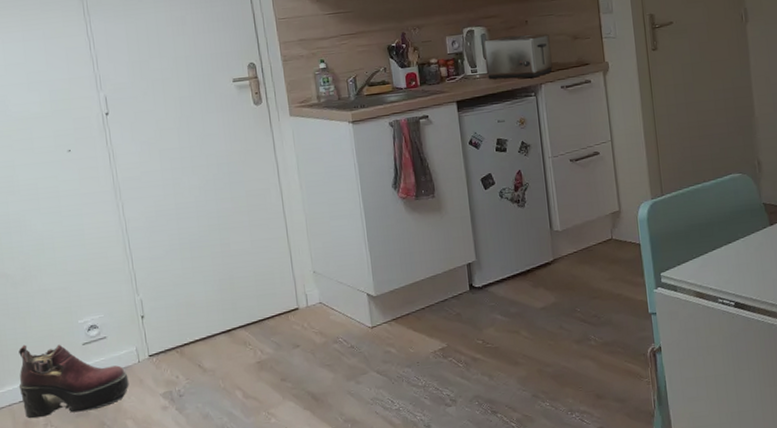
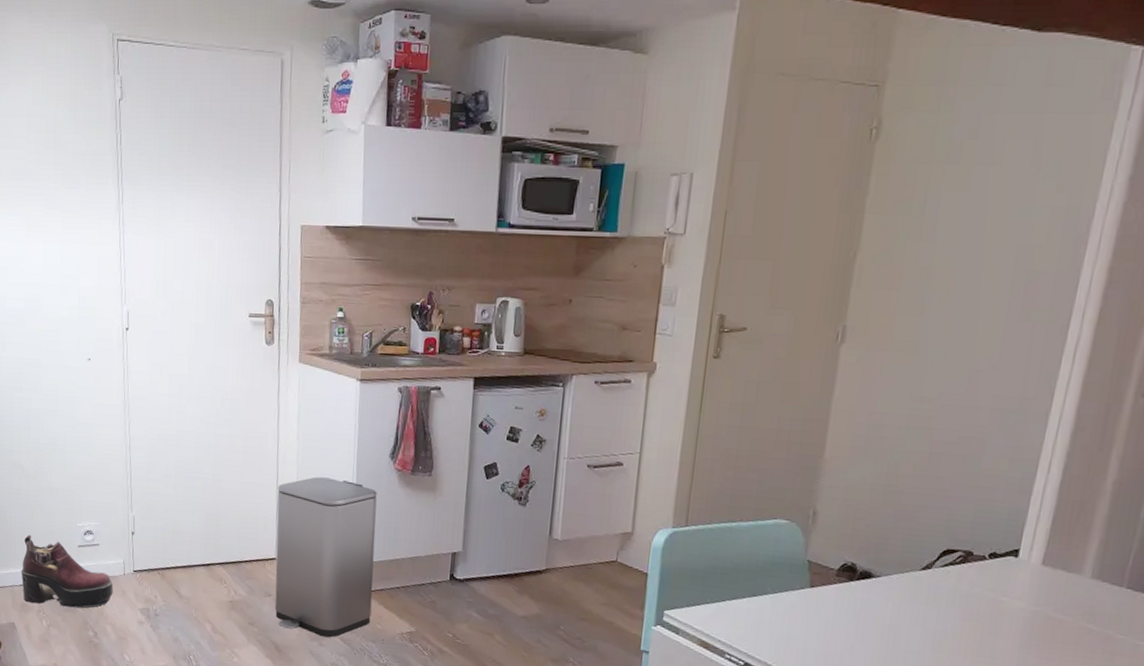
pedal bin: none [288,218,403,376] -> present [274,477,377,637]
toaster: present [483,33,553,80] -> none [513,313,594,367]

